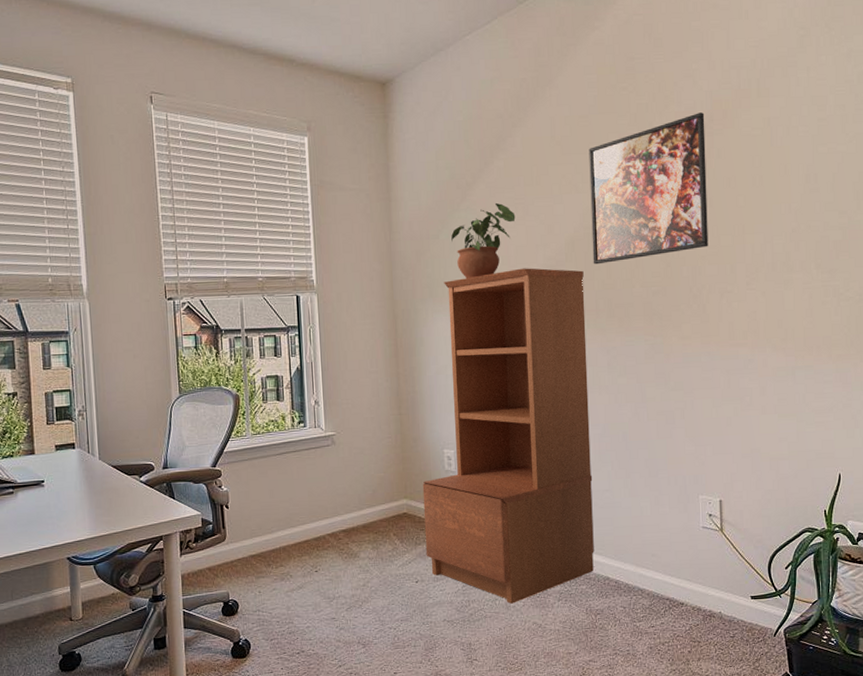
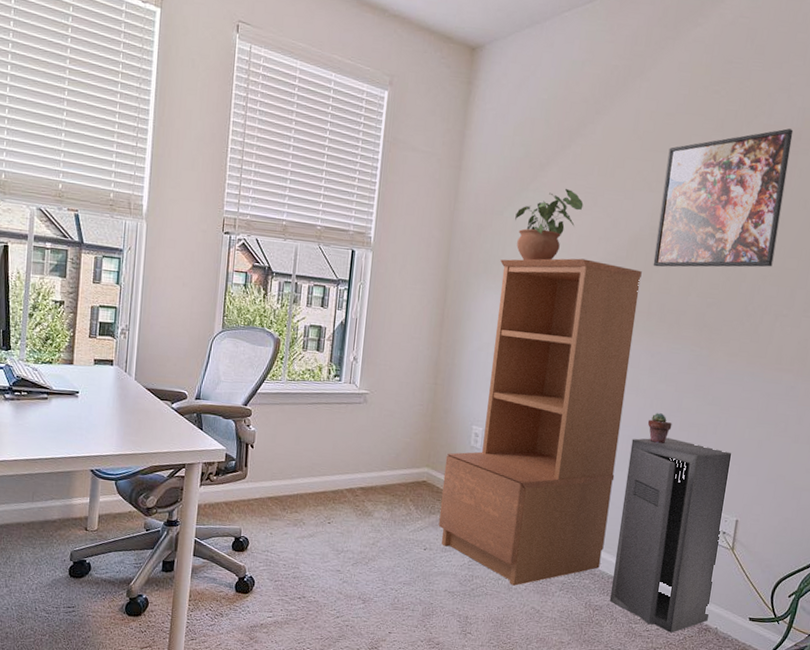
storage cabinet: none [603,429,710,625] -> present [610,438,731,633]
potted succulent: none [615,407,640,438] -> present [647,413,672,444]

